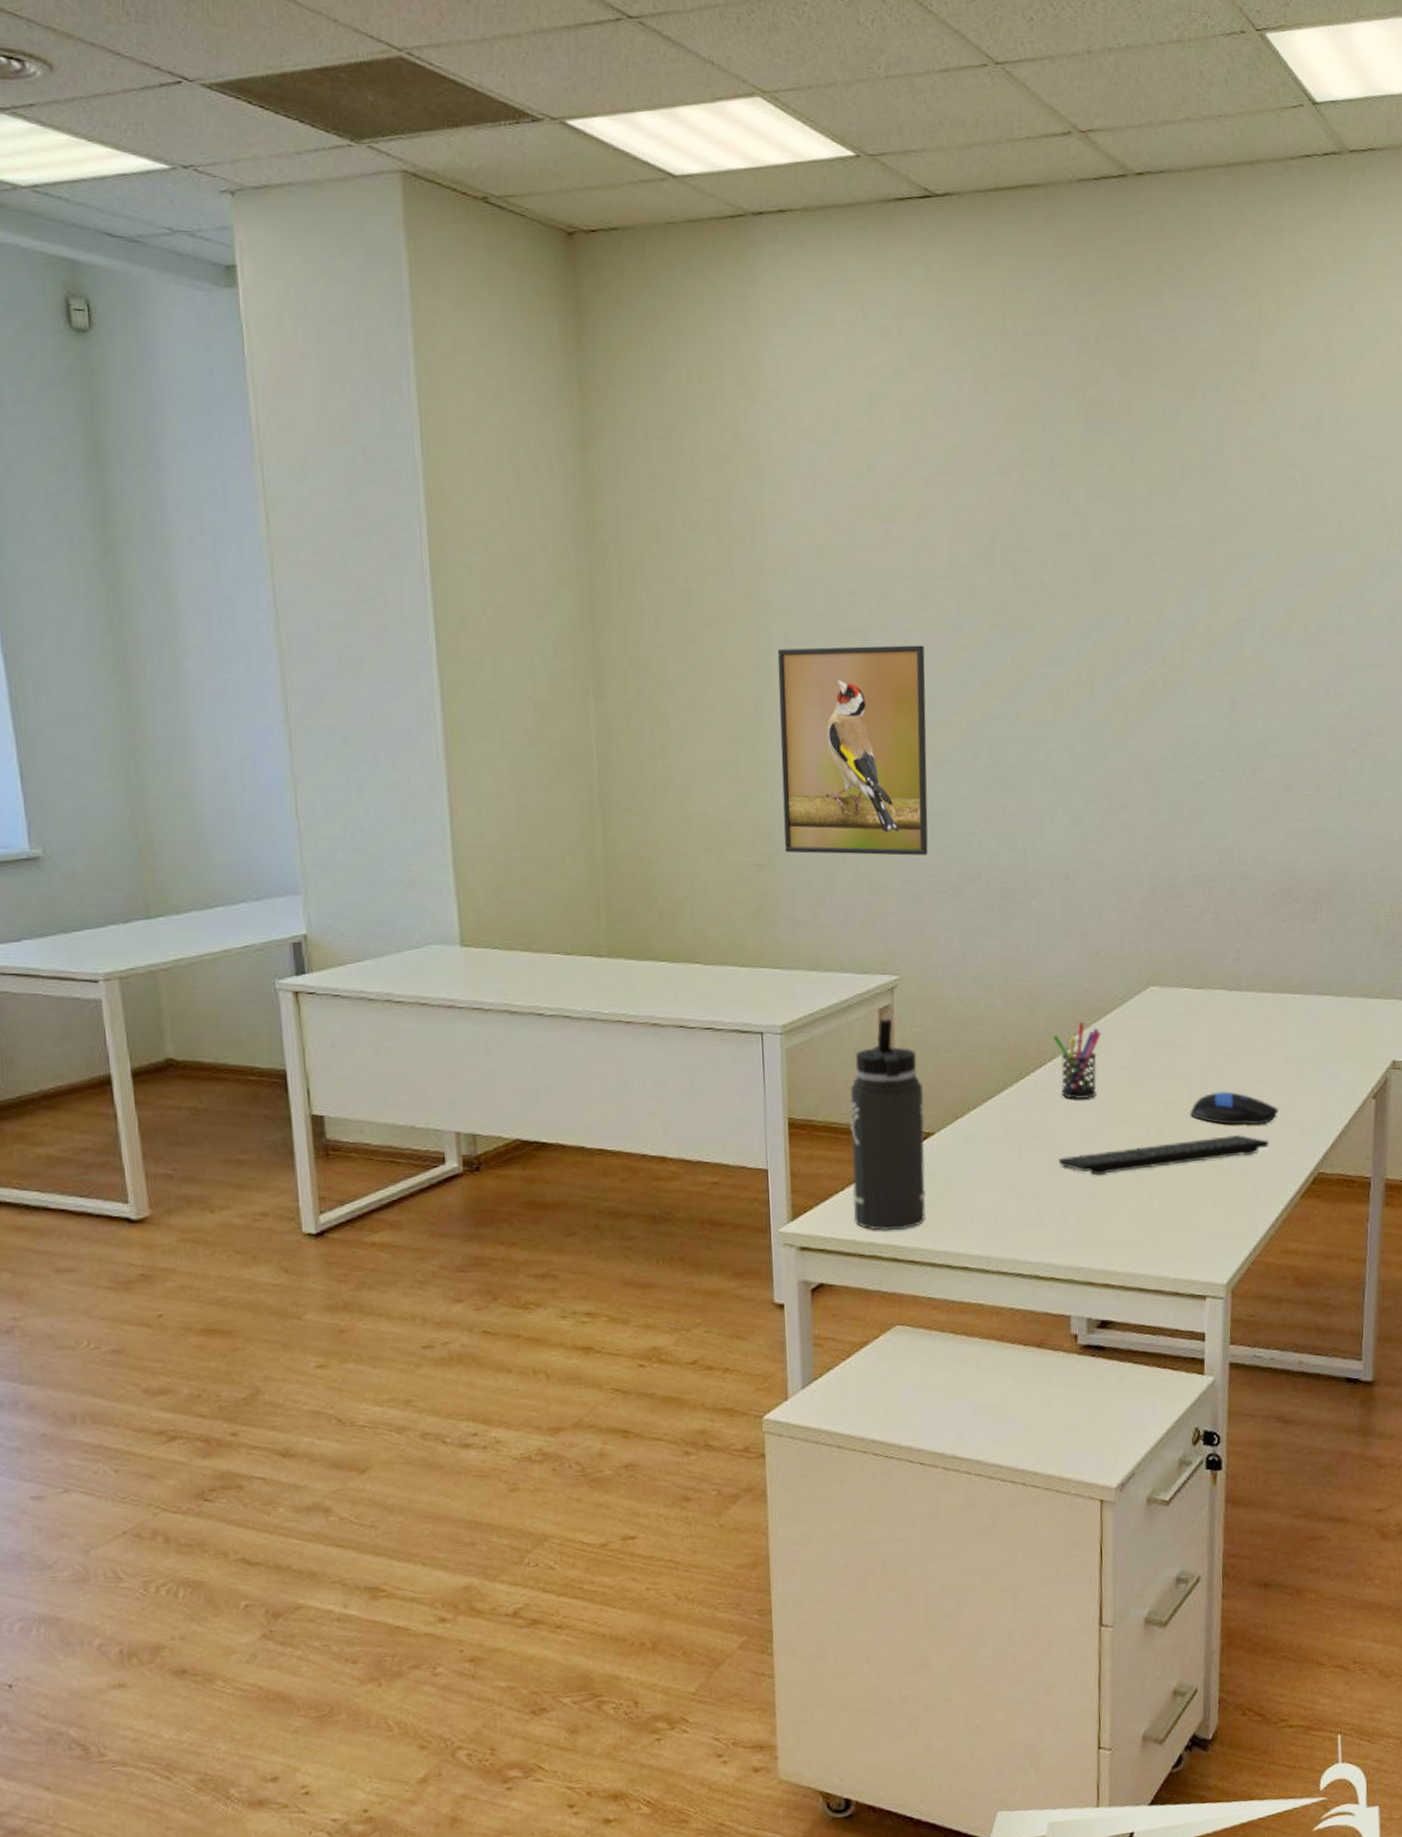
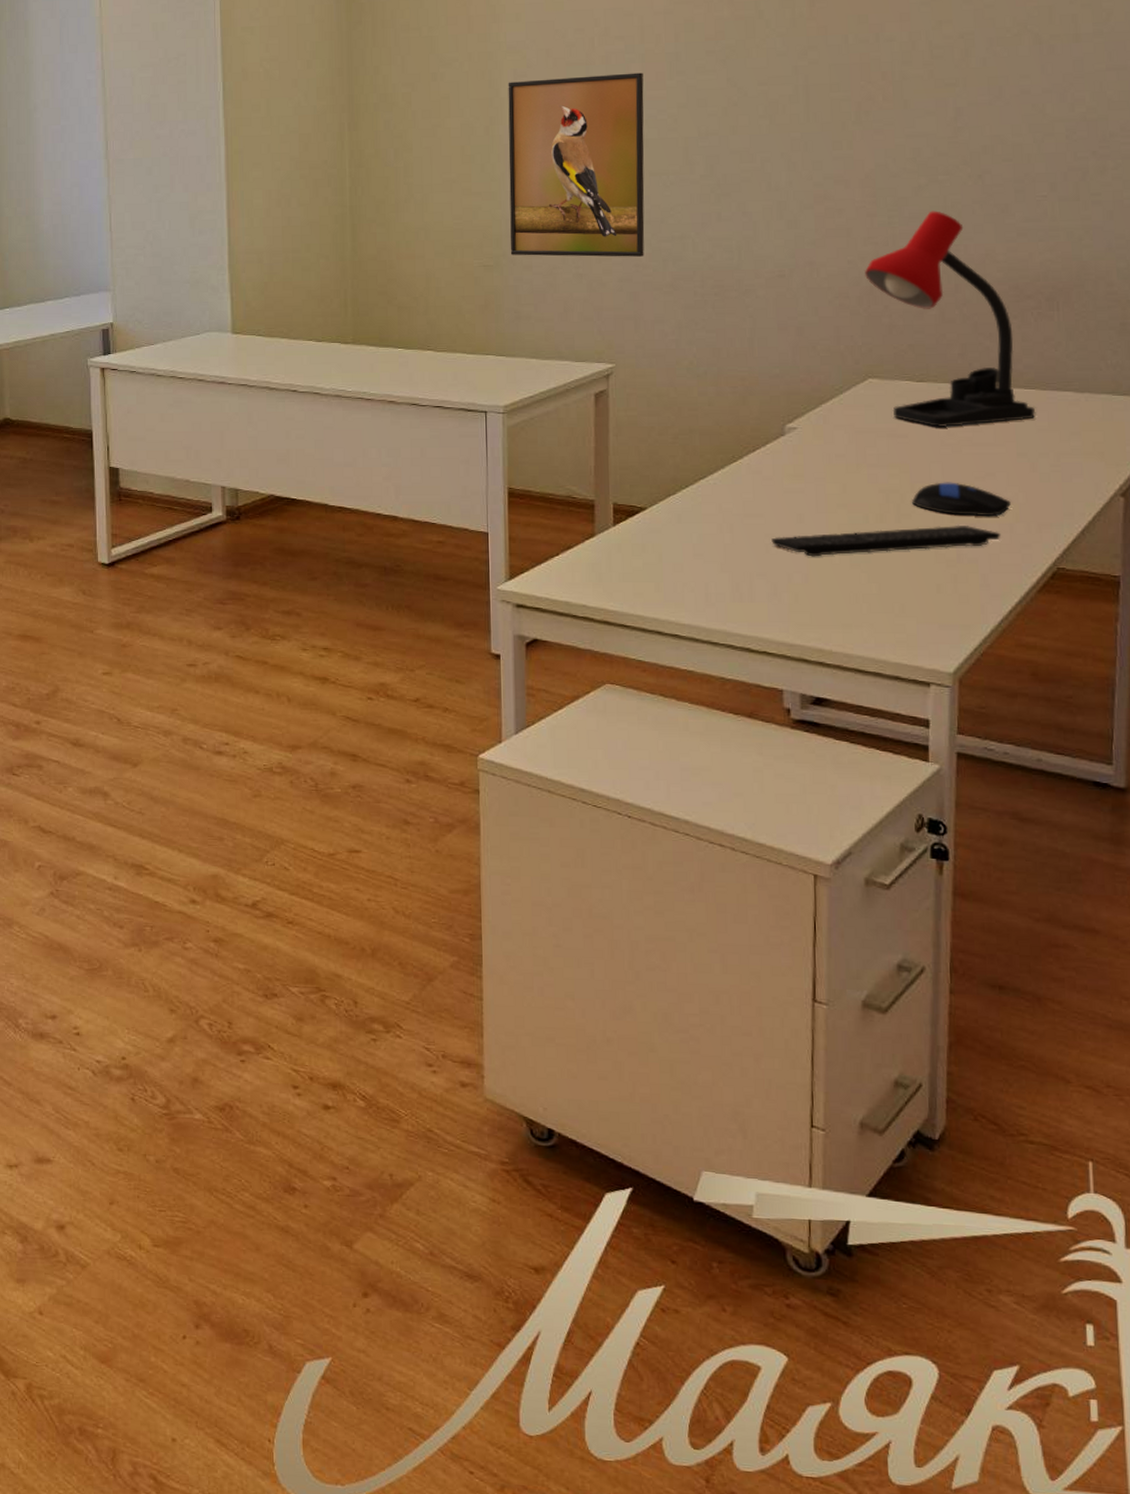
thermos bottle: present [849,1018,926,1231] -> none [565,401,638,596]
pen holder: present [1052,1021,1101,1100] -> none [766,410,816,484]
desk lamp: none [1147,808,1301,1036] -> present [865,210,1036,428]

